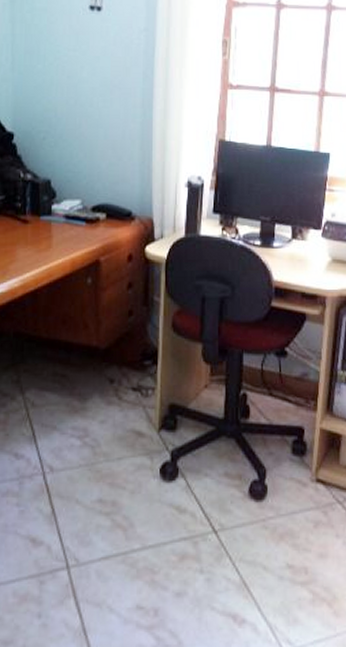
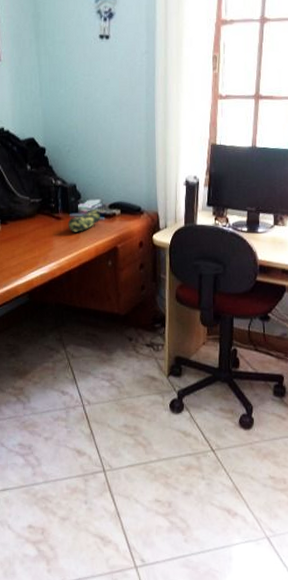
pencil case: none [37,211,81,240] -> present [68,209,101,232]

